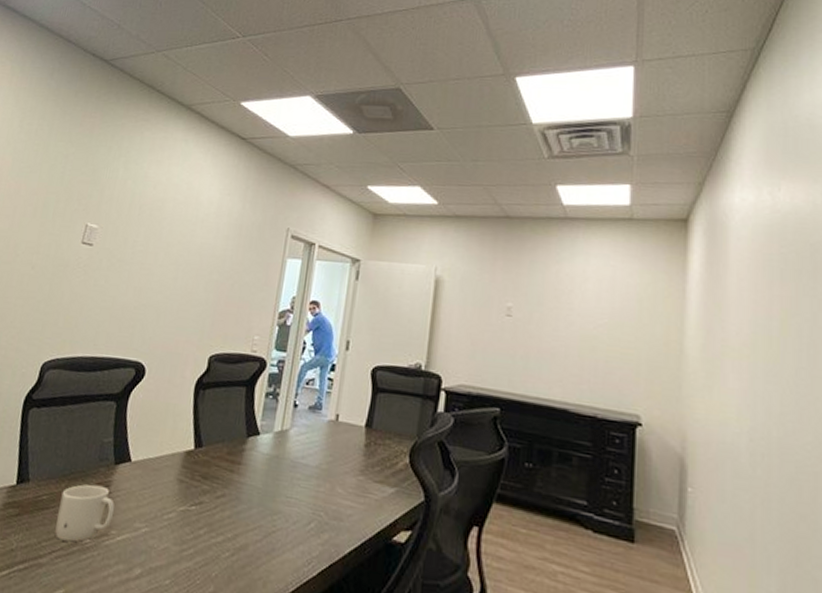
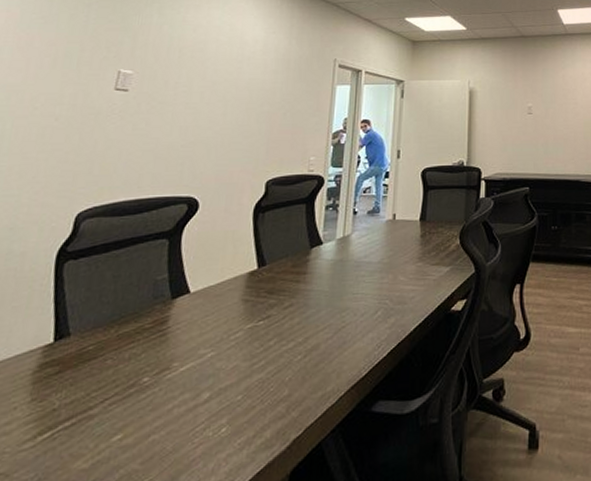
mug: present [54,484,115,542] -> none [106,322,176,386]

